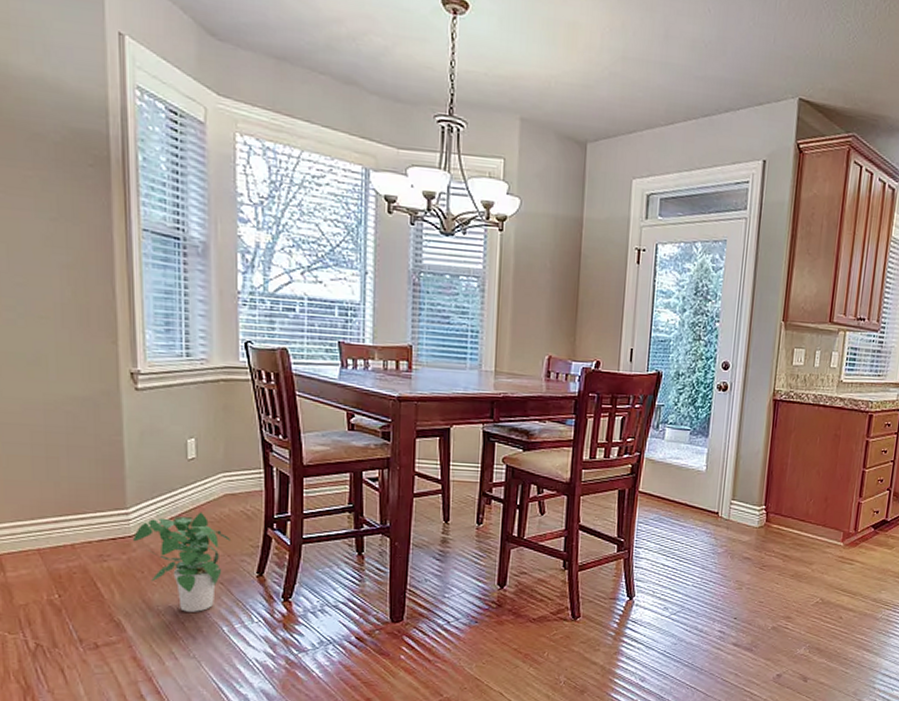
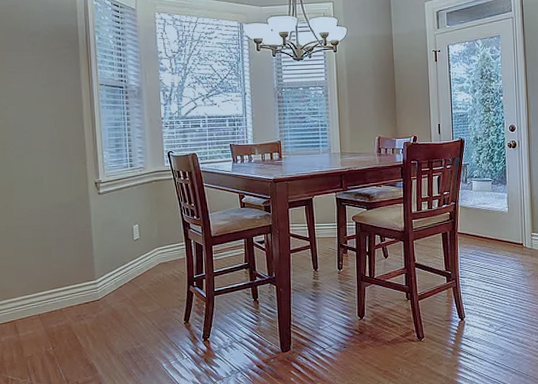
potted plant: present [133,512,232,612] -> none [100,278,166,354]

